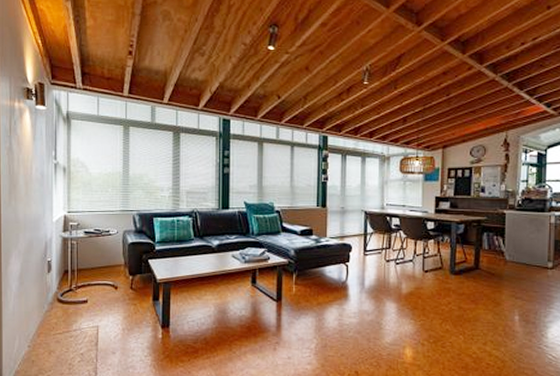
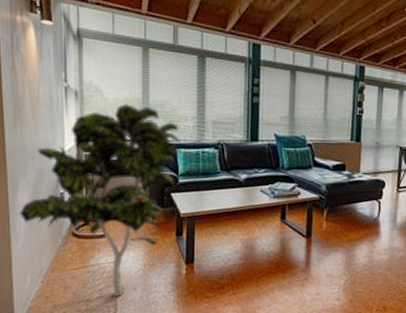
indoor plant: none [11,178,157,361] -> present [20,104,180,297]

